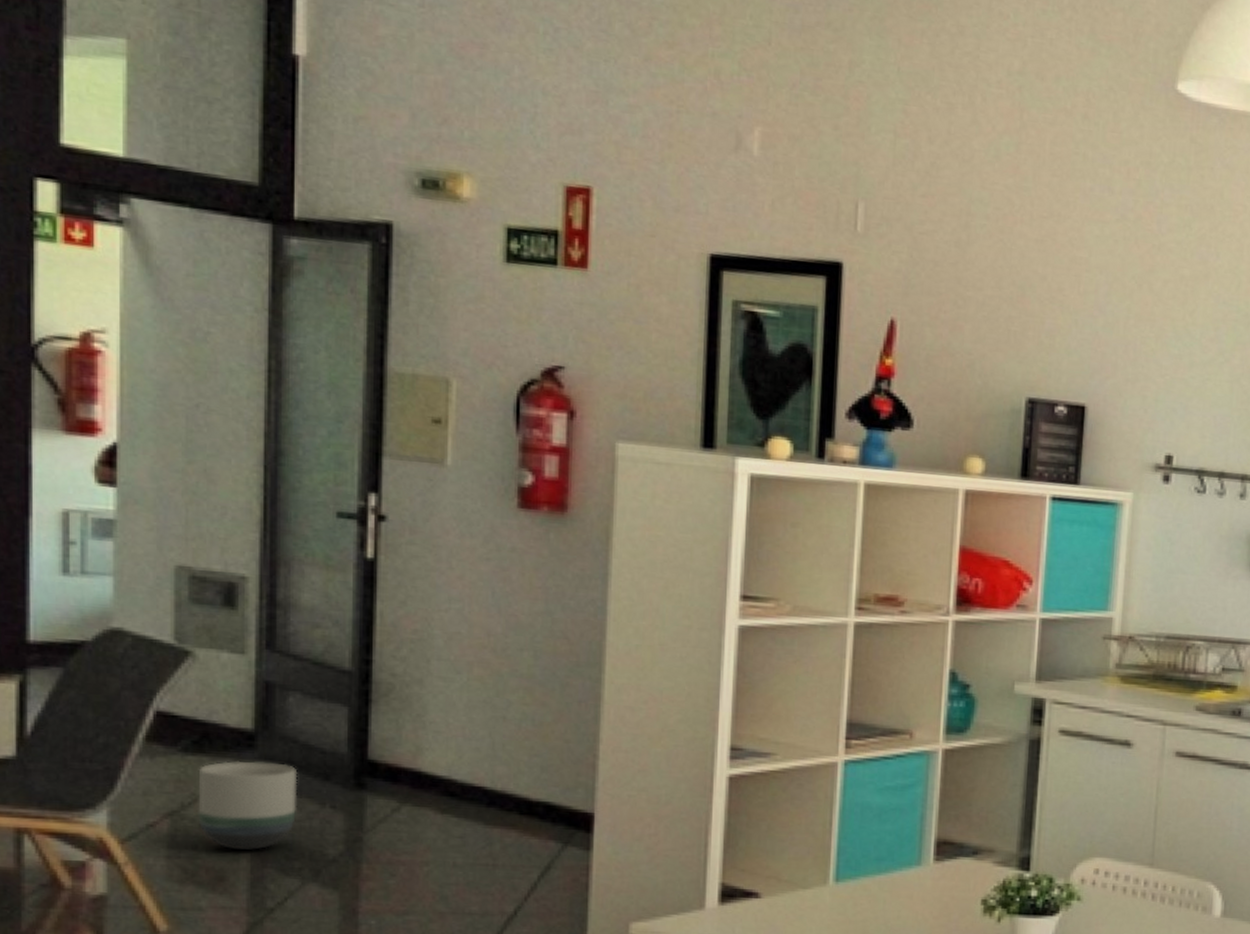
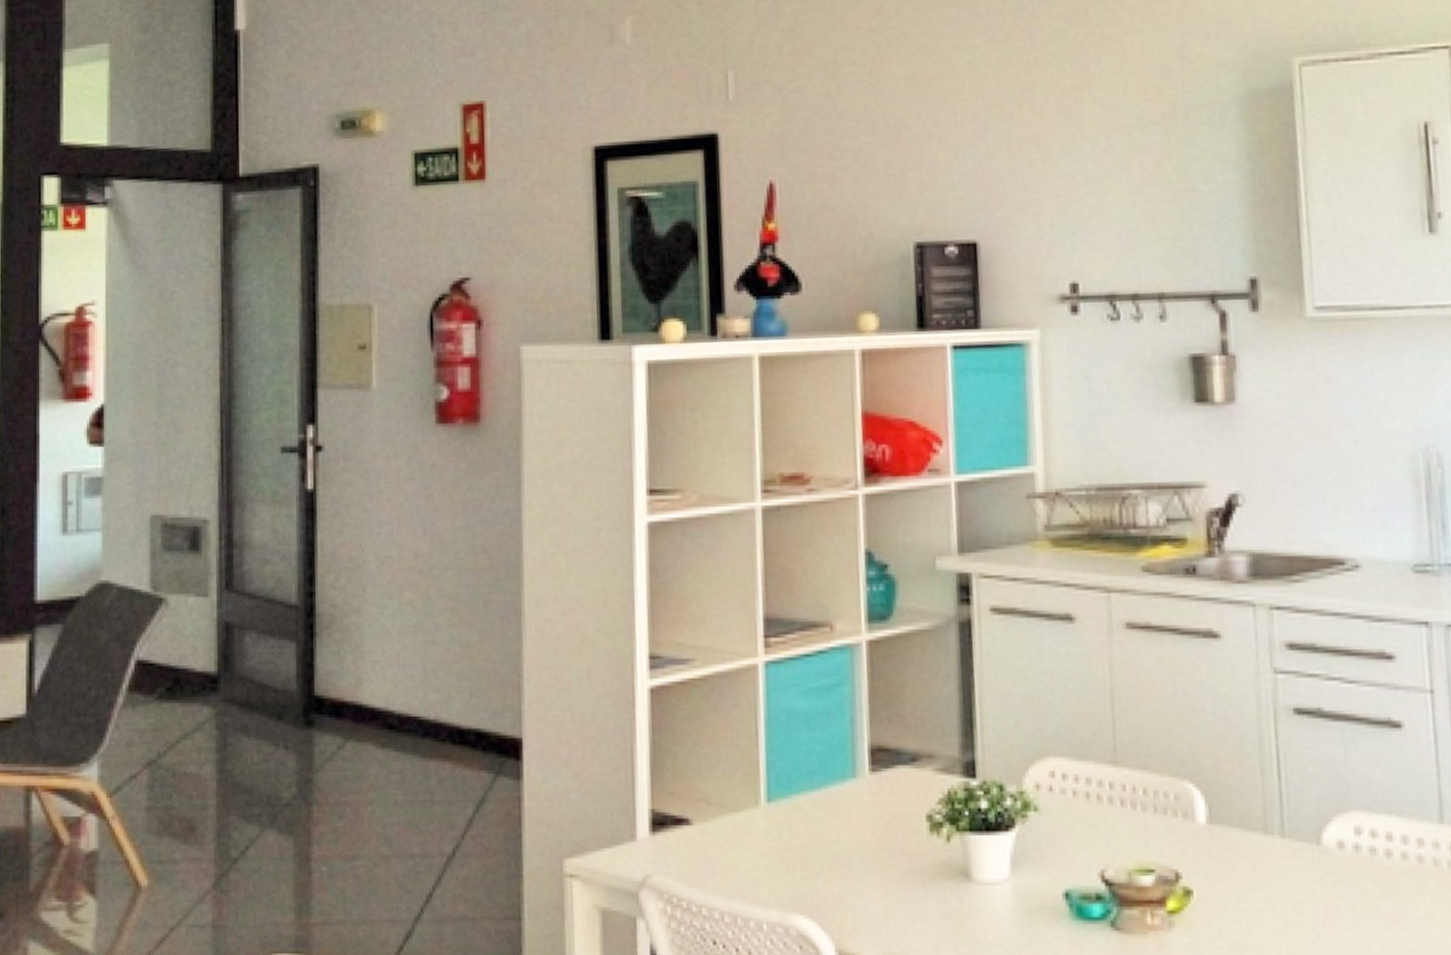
planter: present [198,760,298,850] -> none [171,705,255,797]

